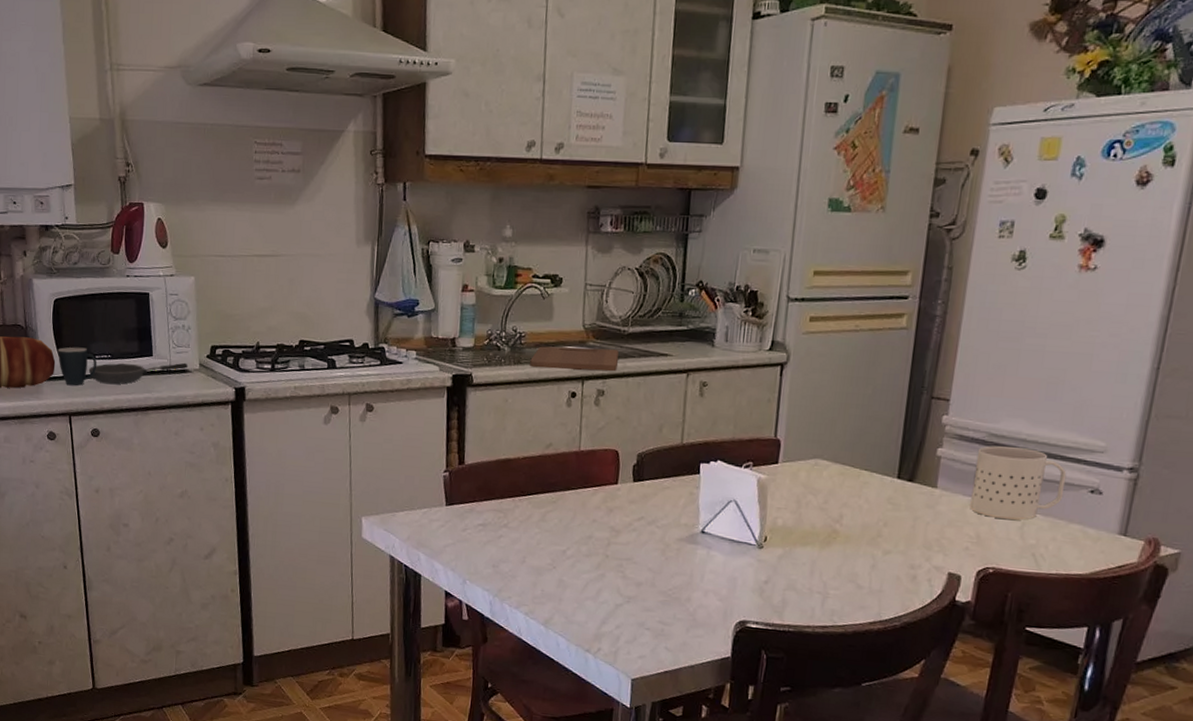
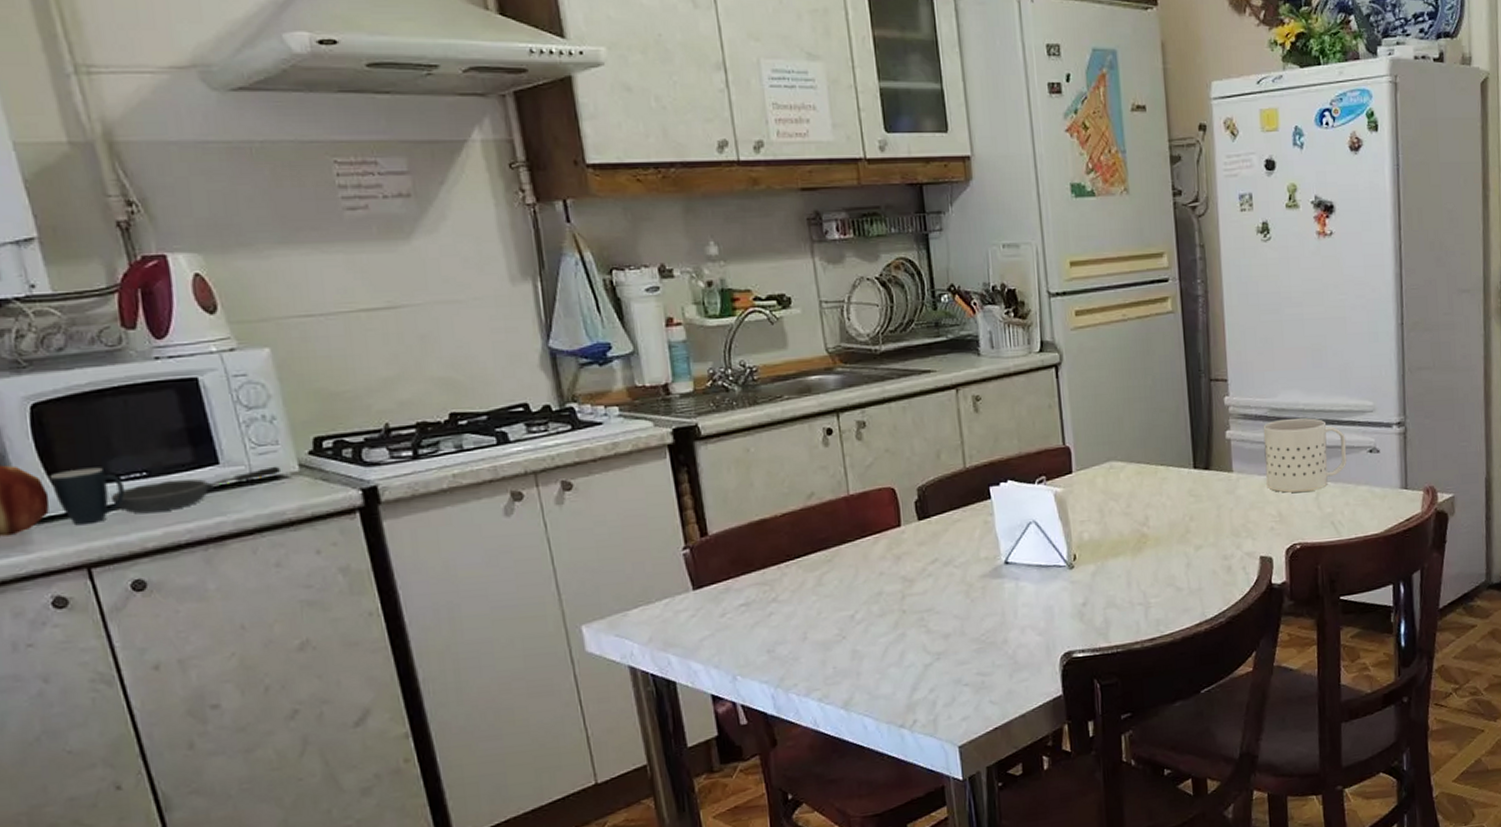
cutting board: present [530,346,619,372] -> none [769,373,875,407]

